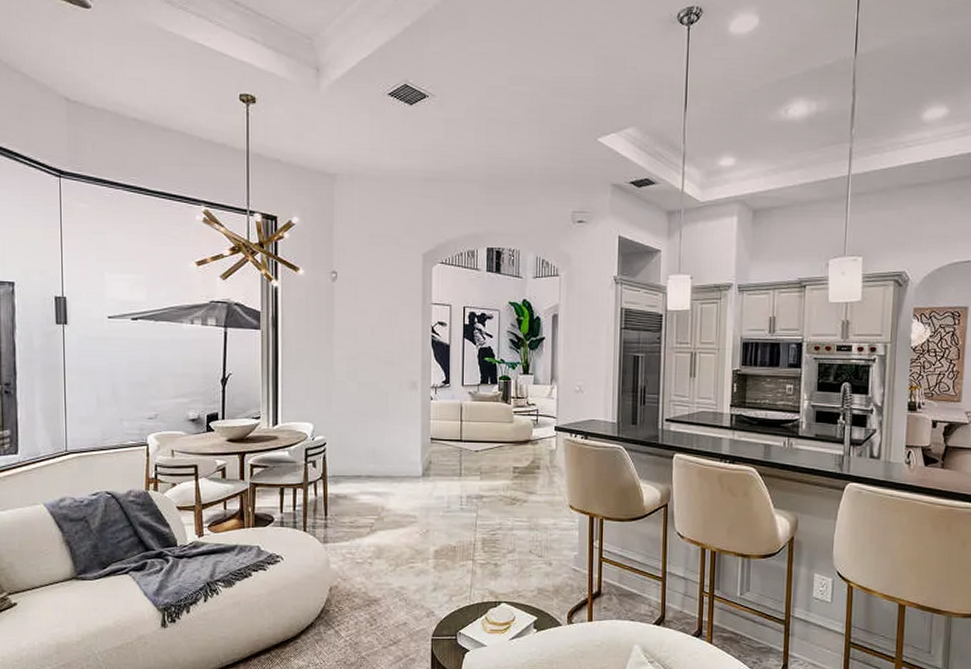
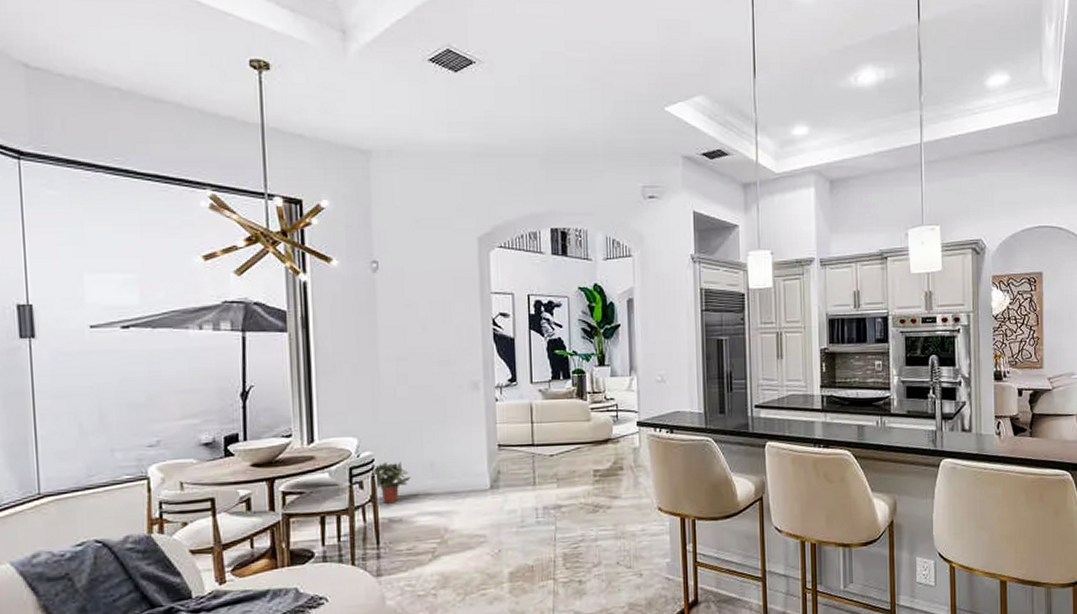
potted plant: none [324,446,356,482] -> present [372,461,411,504]

